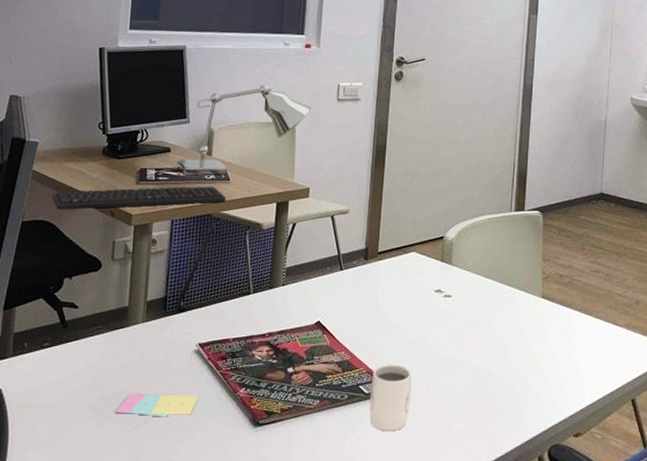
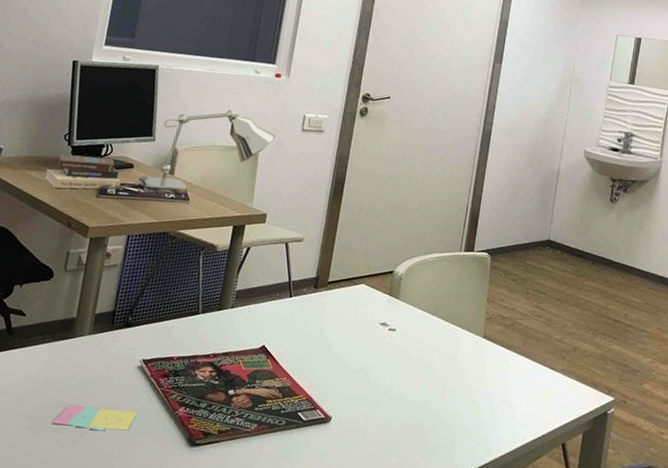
computer keyboard: present [53,186,226,210] -> none [11,198,184,222]
books: none [83,143,160,179] -> present [45,154,122,190]
mug: present [369,364,412,432] -> none [305,392,351,460]

